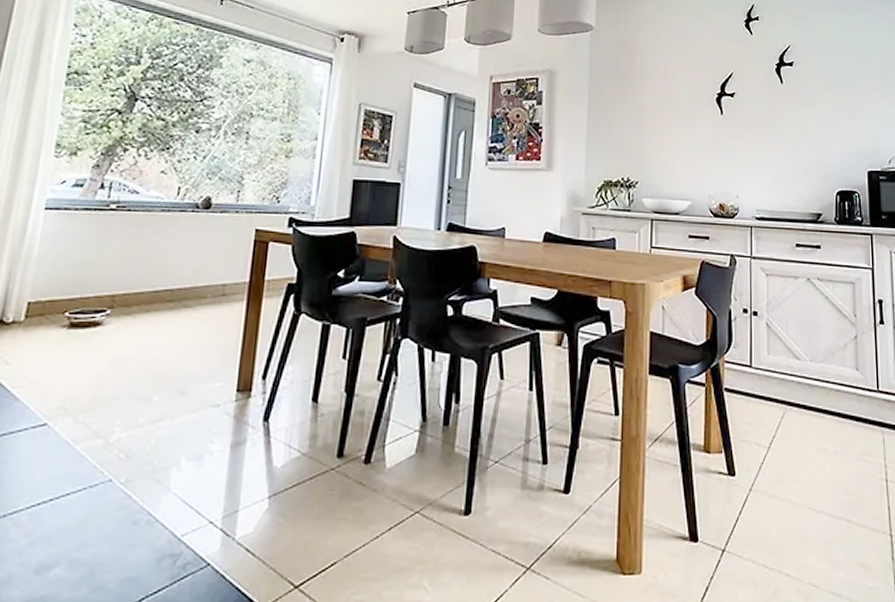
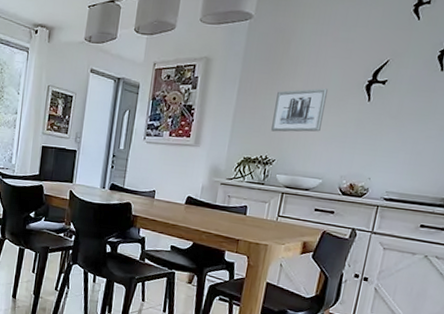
wall art: none [629,102,680,150] -> present [271,88,328,132]

